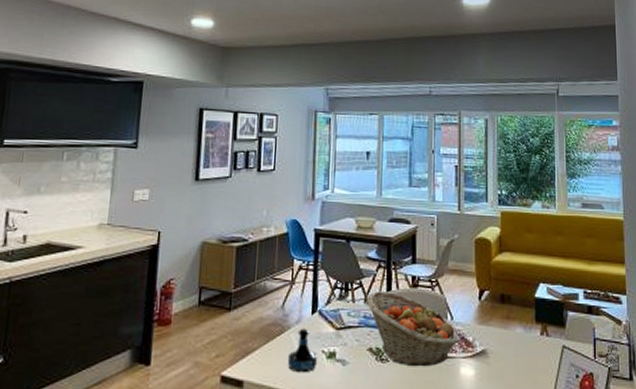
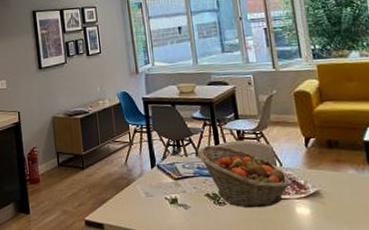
tequila bottle: present [287,328,317,373] -> none [136,180,162,217]

